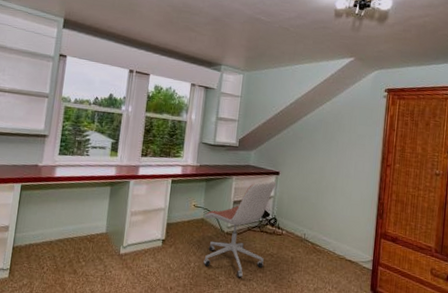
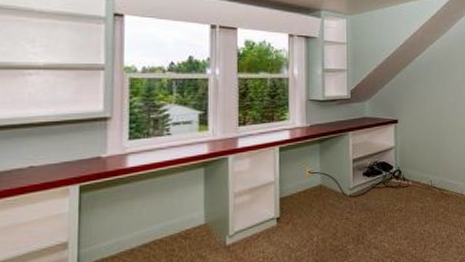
office chair: present [203,181,277,278] -> none [323,131,396,242]

